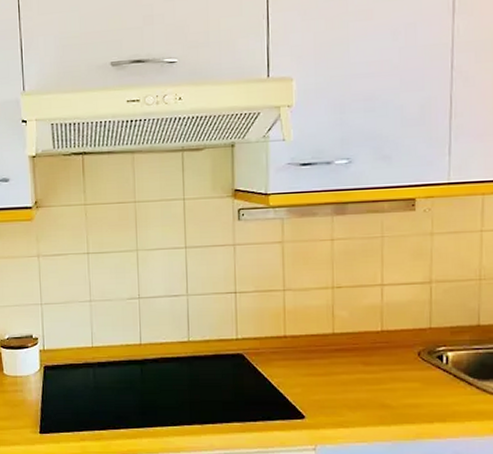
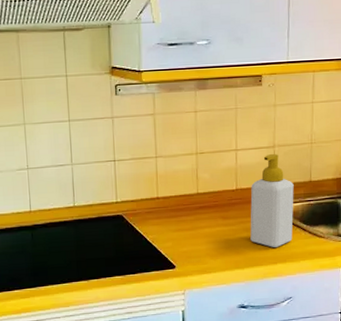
soap bottle: none [399,290,457,403] -> present [250,153,294,248]

